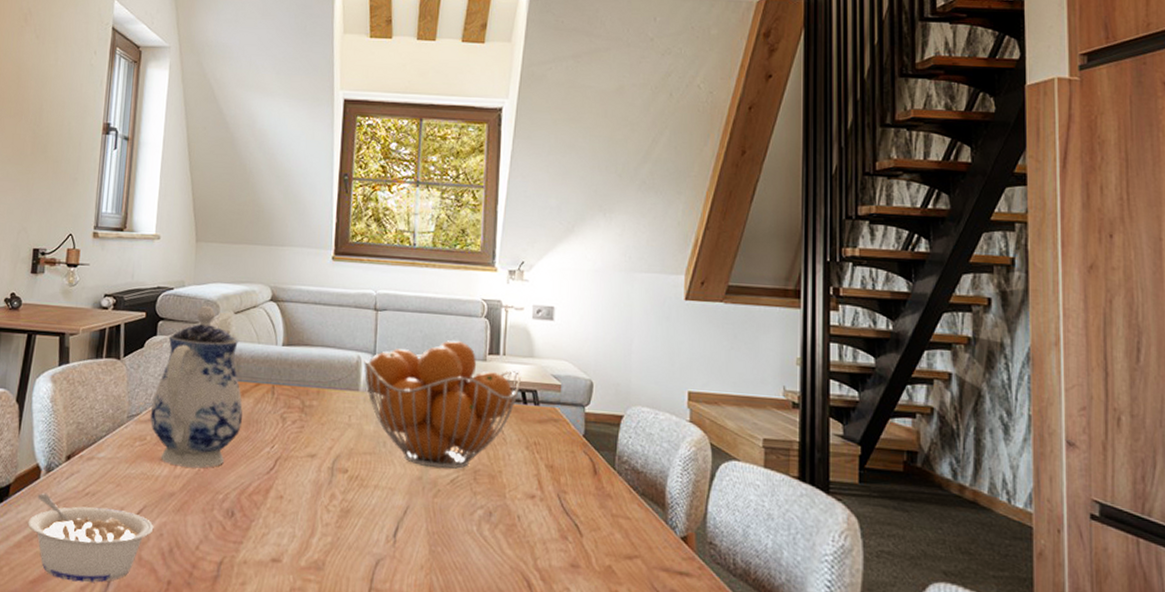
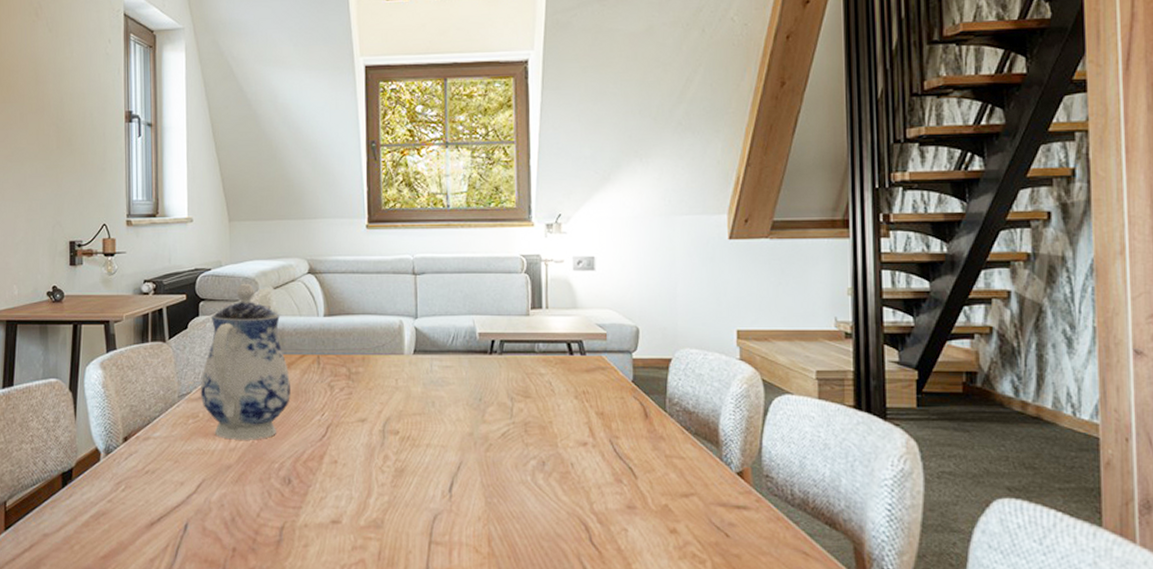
legume: present [27,493,154,583] -> none [93,475,214,555]
fruit basket: present [364,340,521,469] -> none [406,297,565,424]

